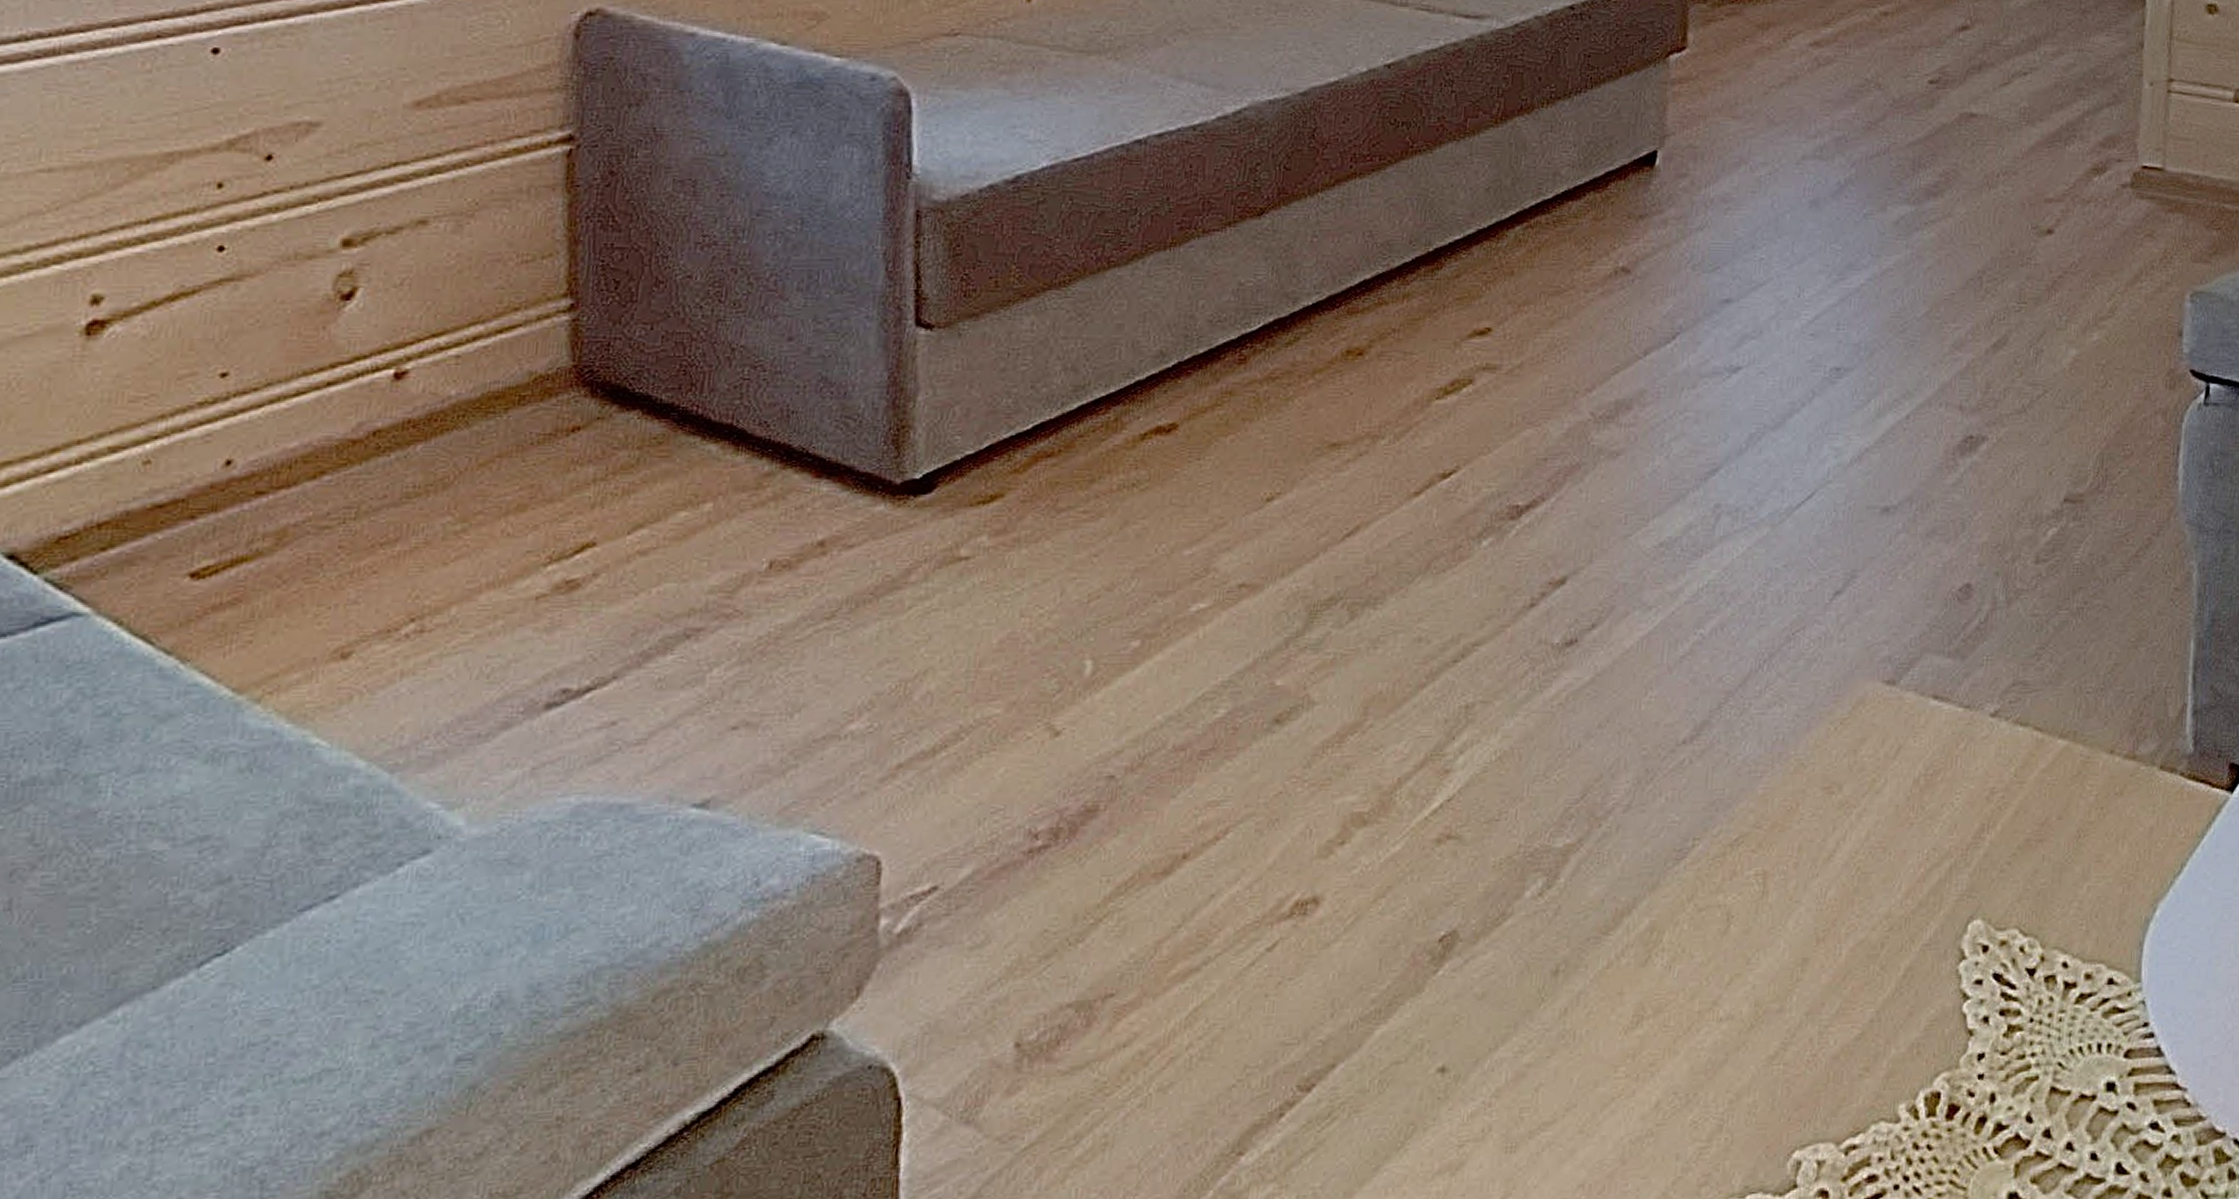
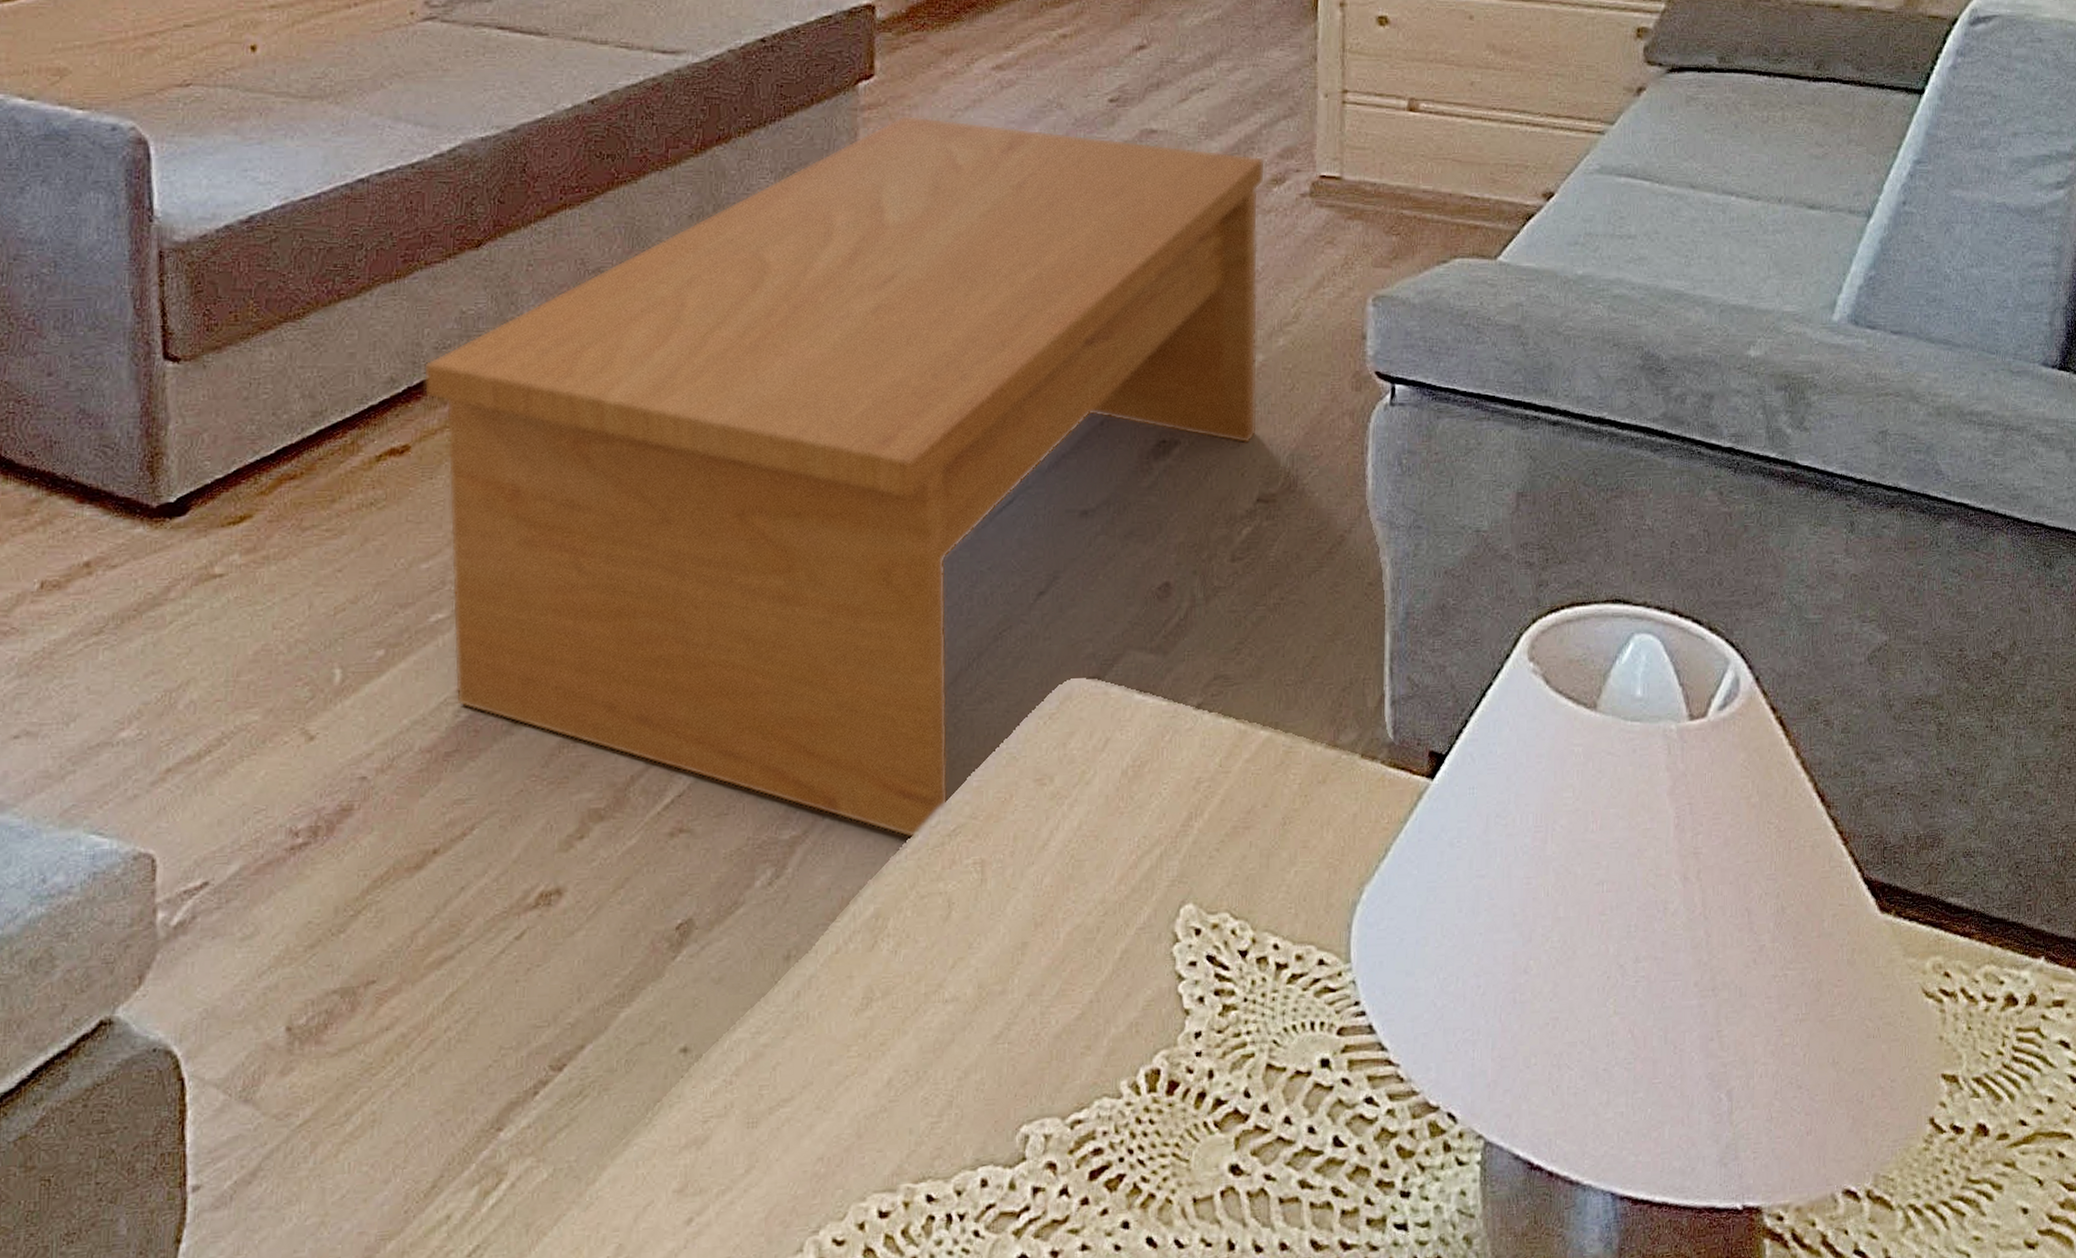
coffee table: none [1195,90,2087,848] -> present [423,115,1266,838]

